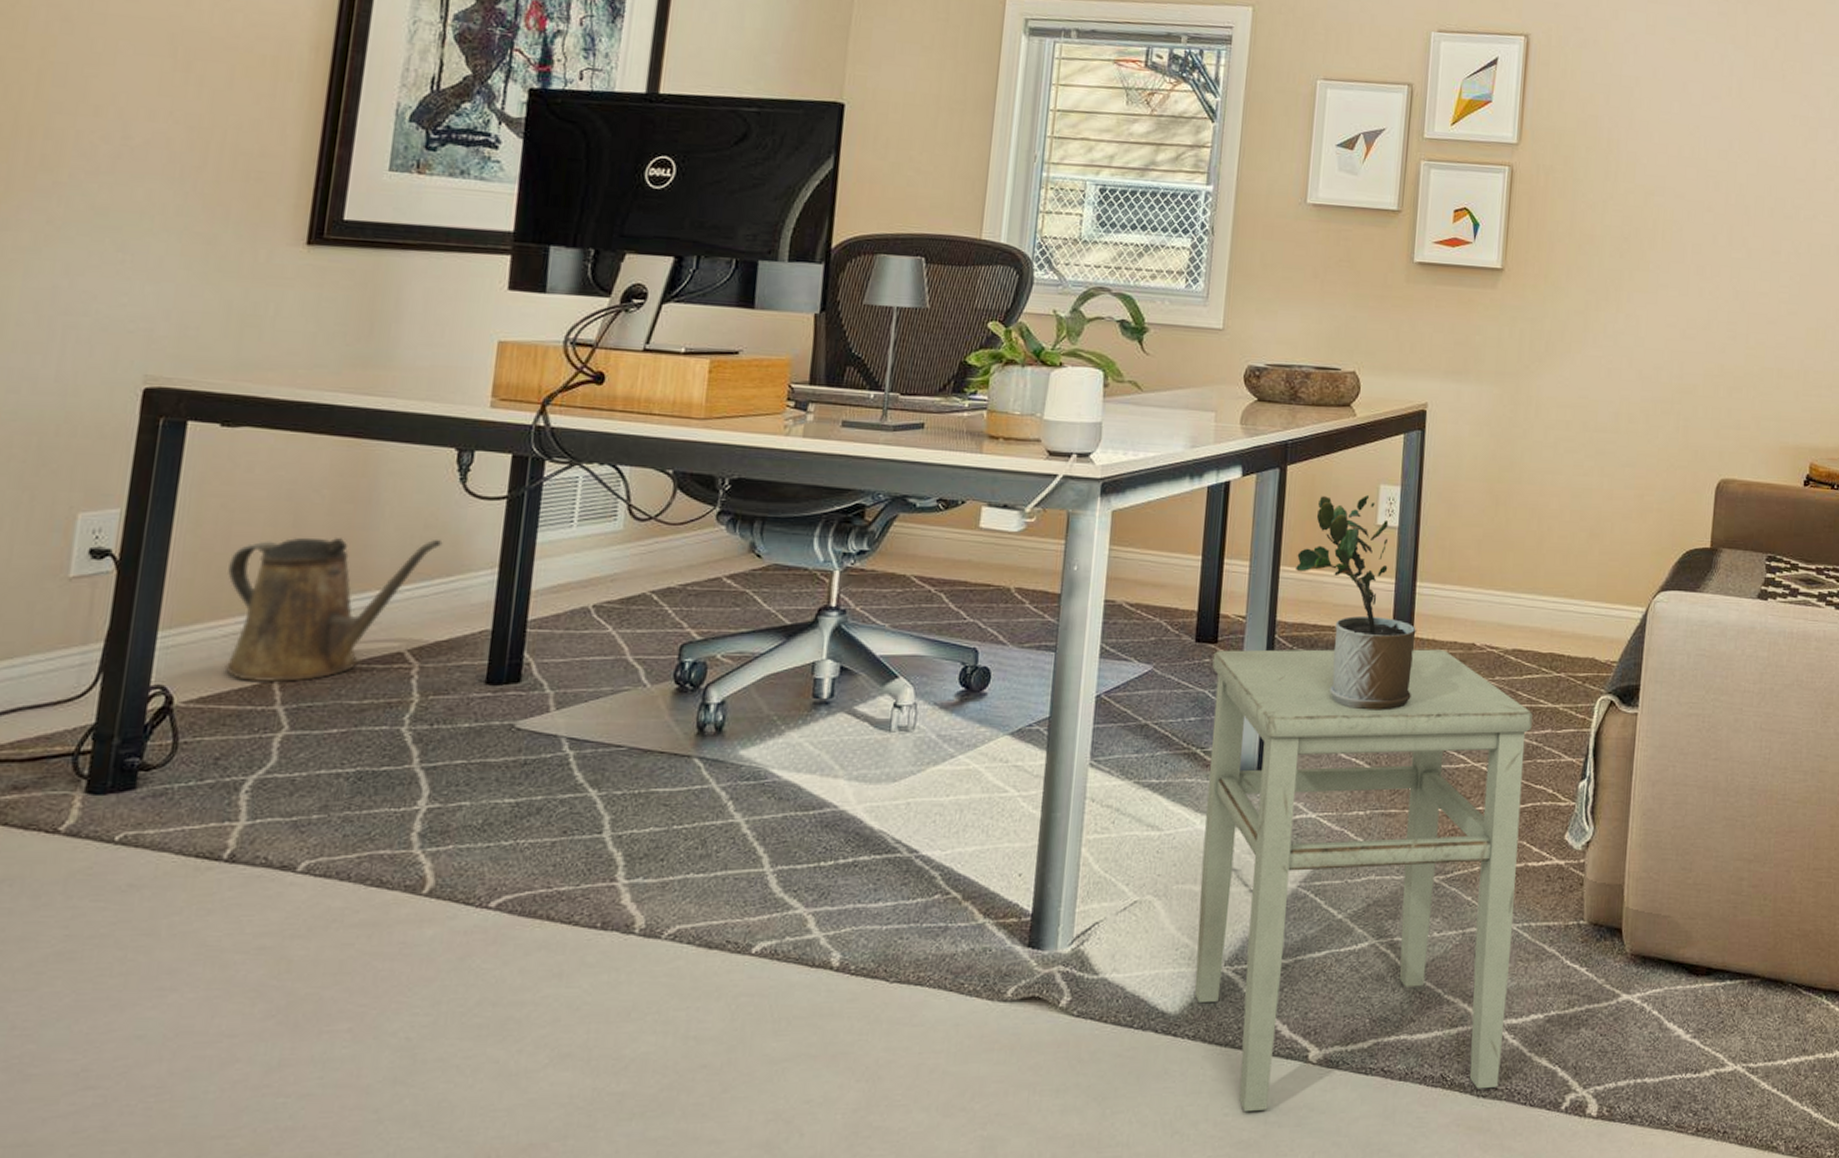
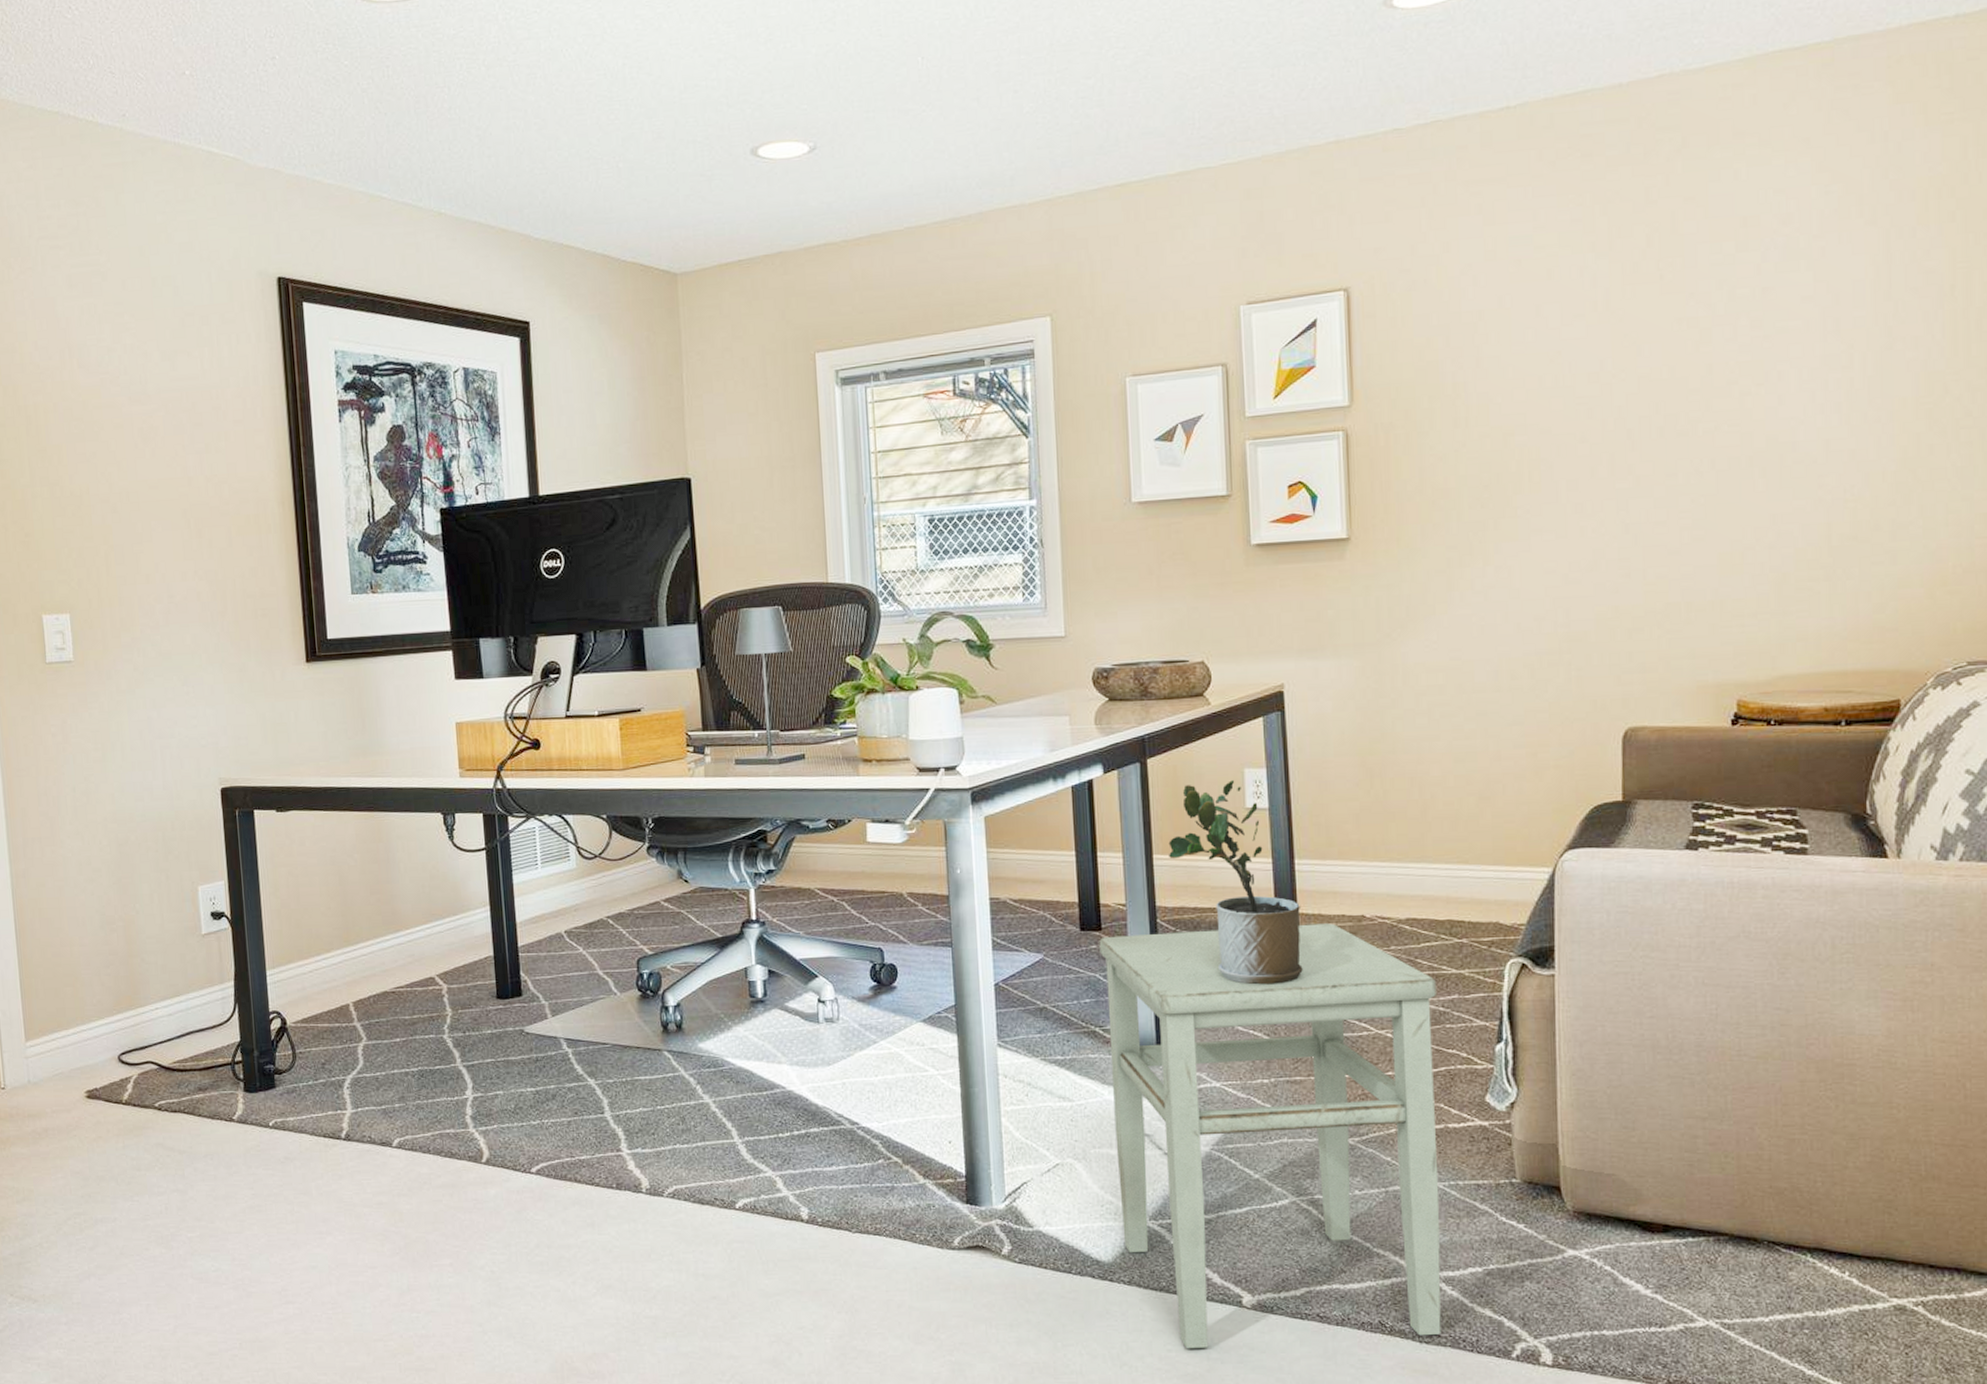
watering can: present [224,537,443,683] -> none [302,886,446,1006]

